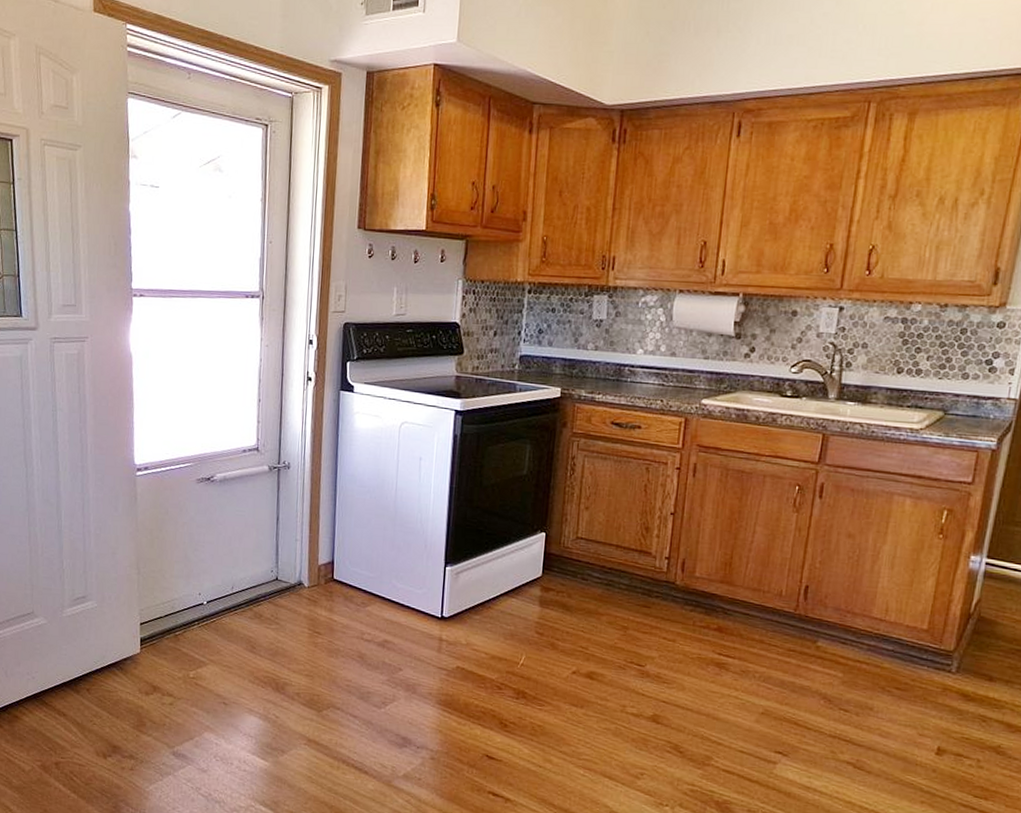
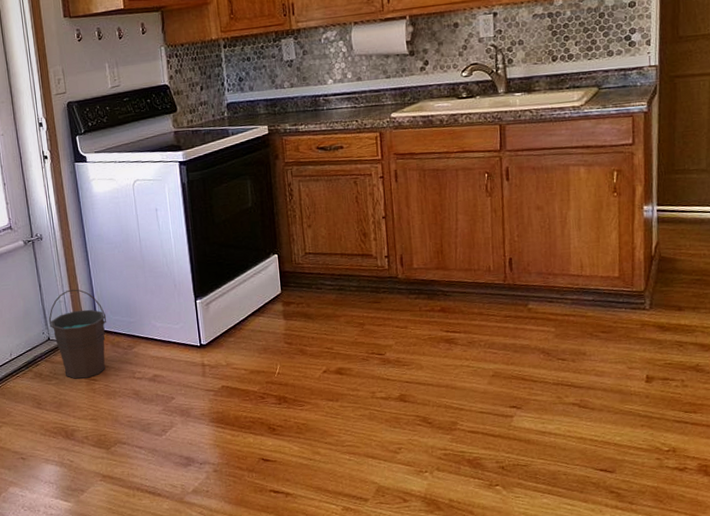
bucket: none [280,529,344,630] -> present [48,289,107,379]

